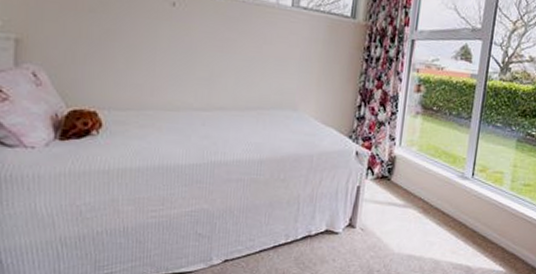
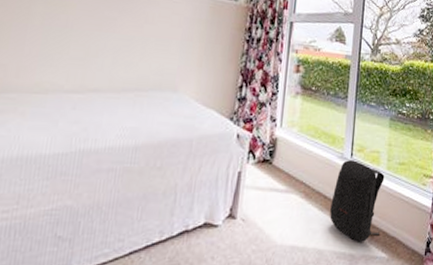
backpack: none [447,179,508,256] -> present [330,160,385,242]

